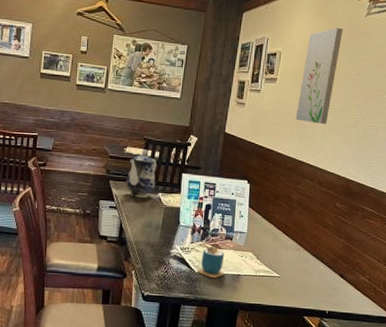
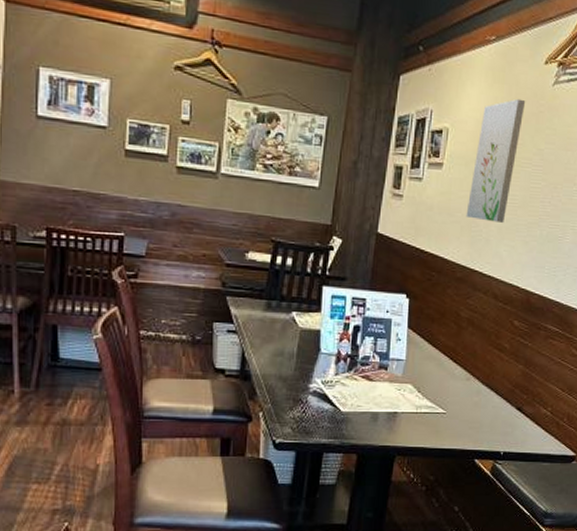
teapot: present [126,149,156,198] -> none [249,255,289,319]
cup: present [197,235,225,279] -> none [343,364,378,419]

